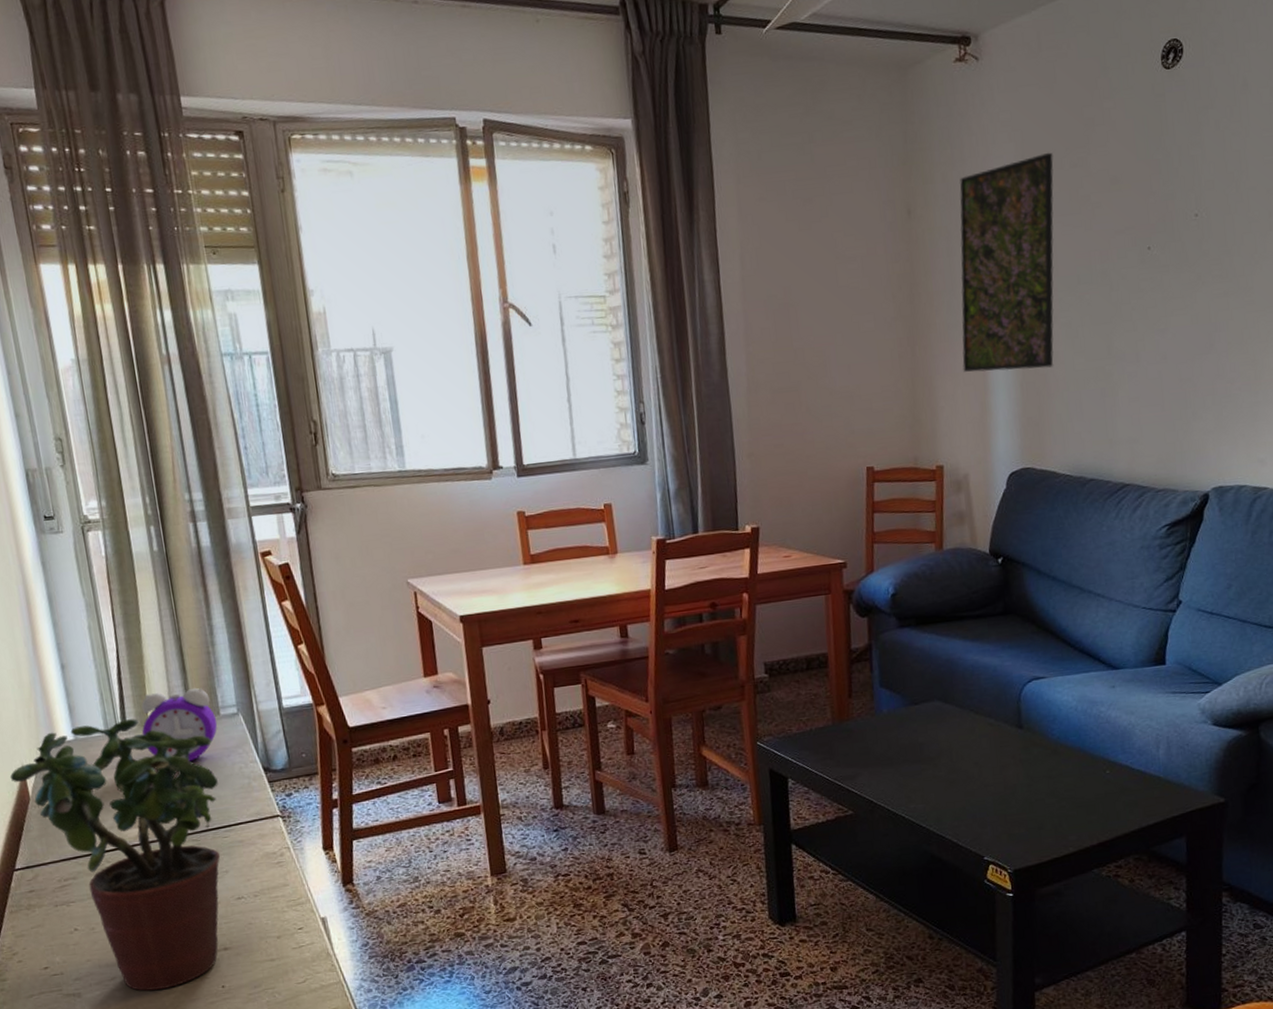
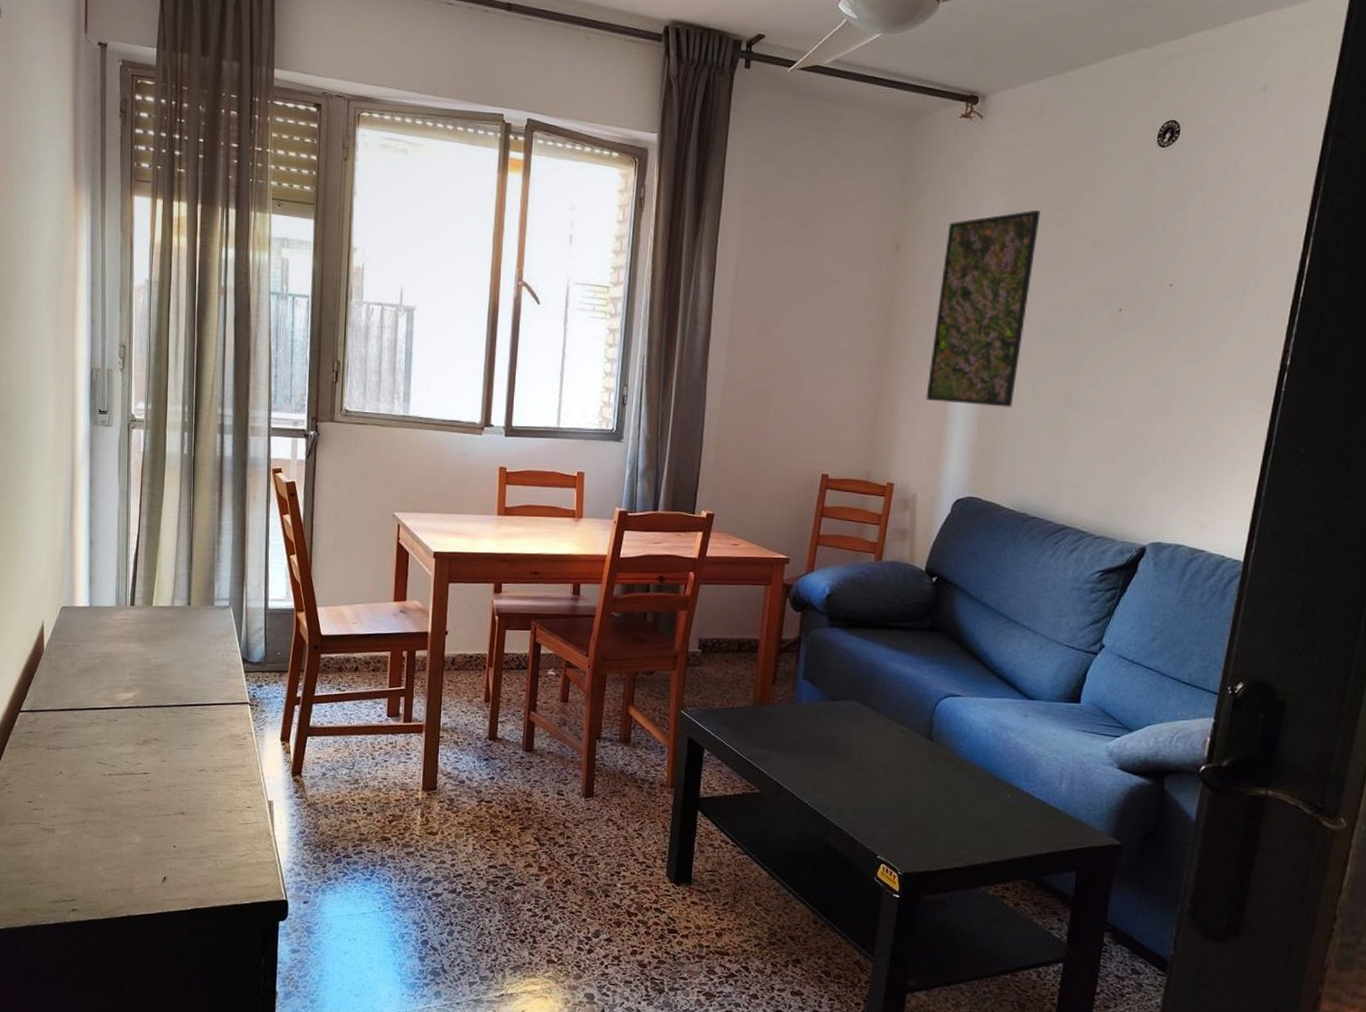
potted plant: present [9,719,220,991] -> none [31,596,204,839]
alarm clock: present [141,688,218,762] -> none [146,577,211,642]

